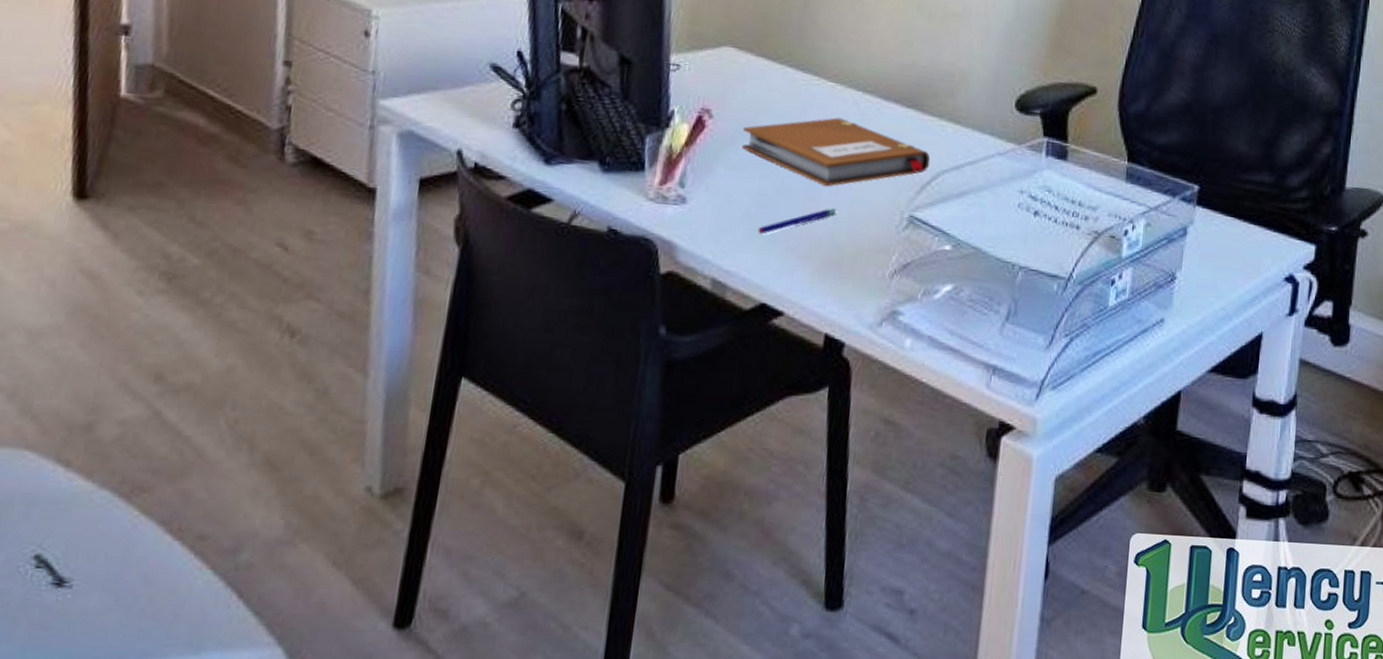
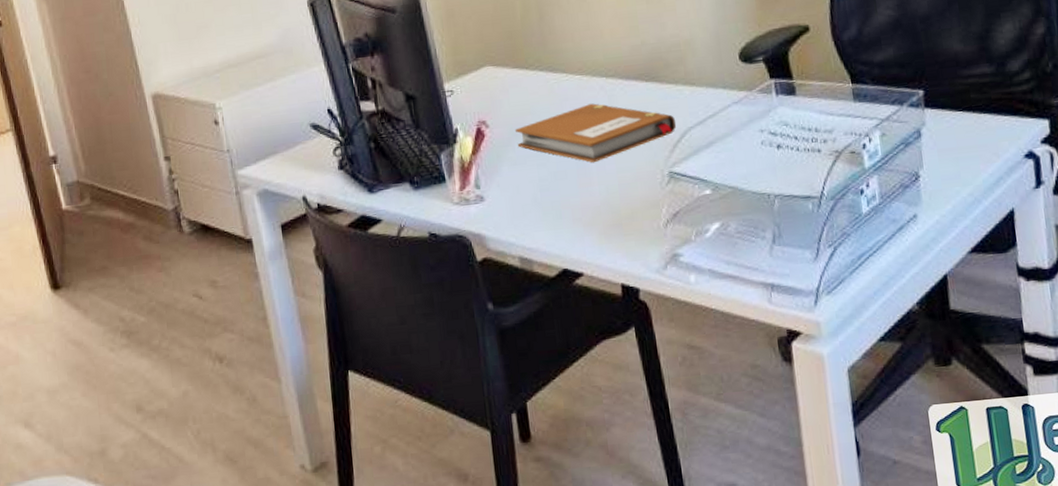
pen: present [758,208,836,235] -> none [546,179,607,214]

